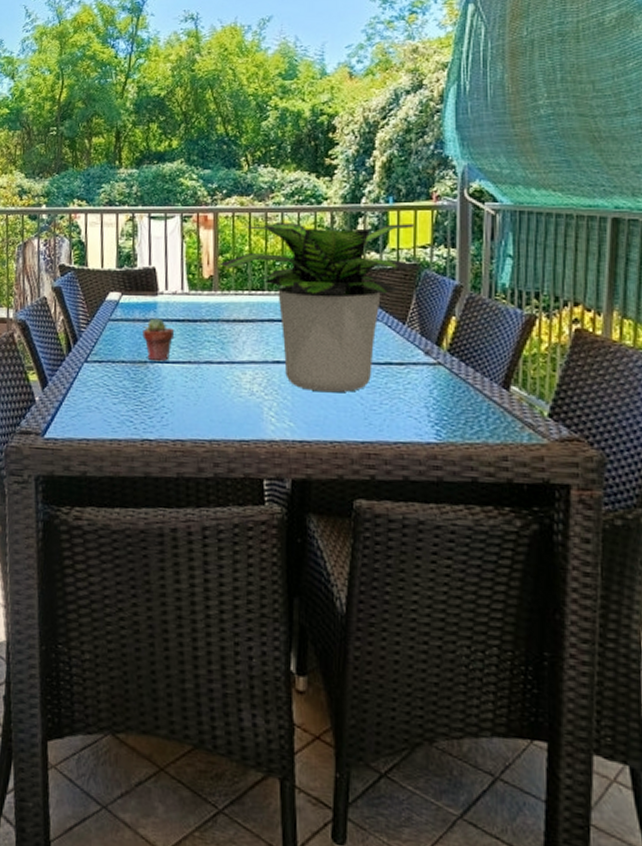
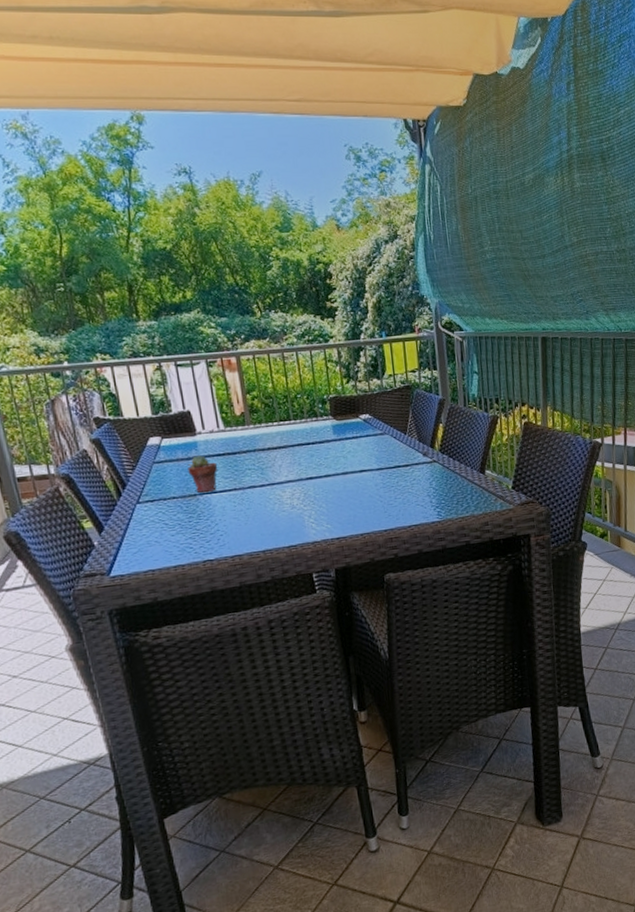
potted plant: present [219,221,422,393] -> none [248,353,414,497]

